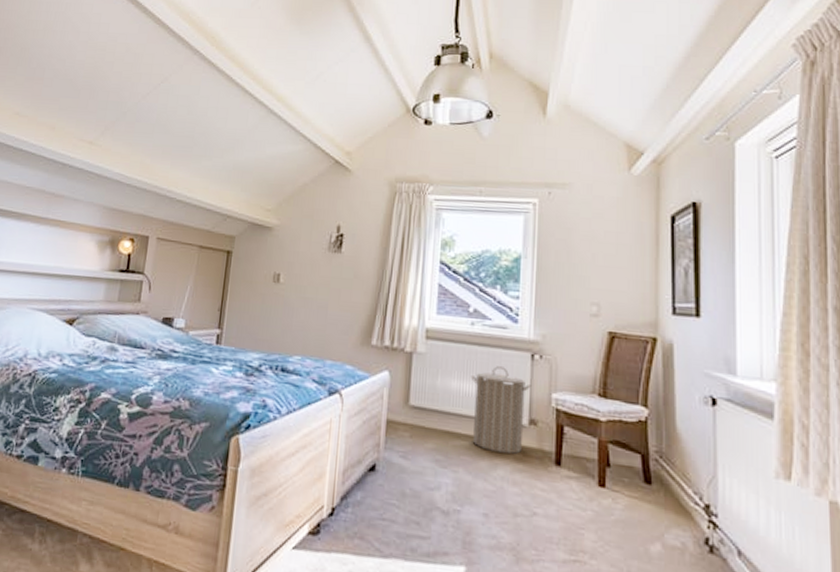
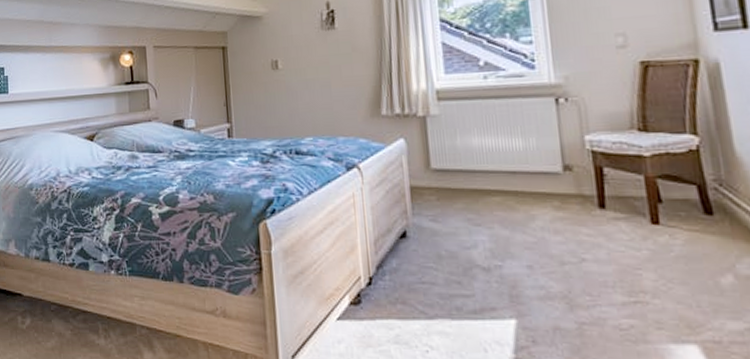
laundry hamper: present [470,366,532,455] -> none [491,116,560,204]

